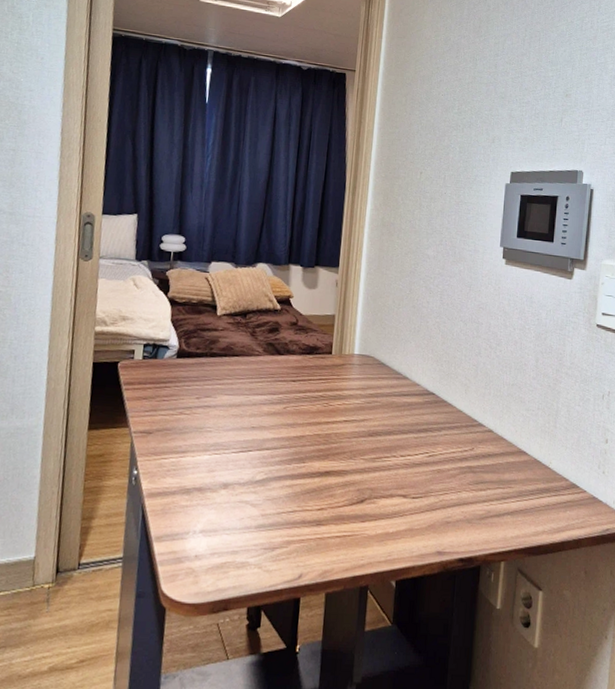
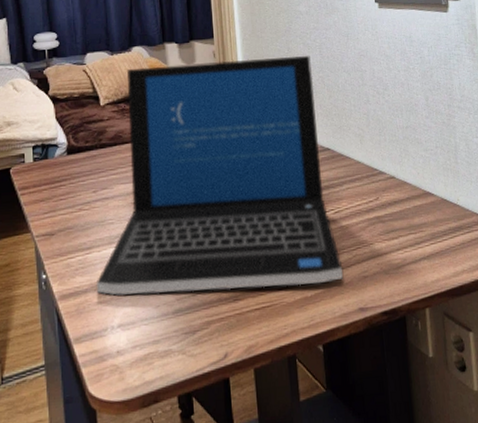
laptop: none [185,283,430,522] -> present [97,55,344,296]

